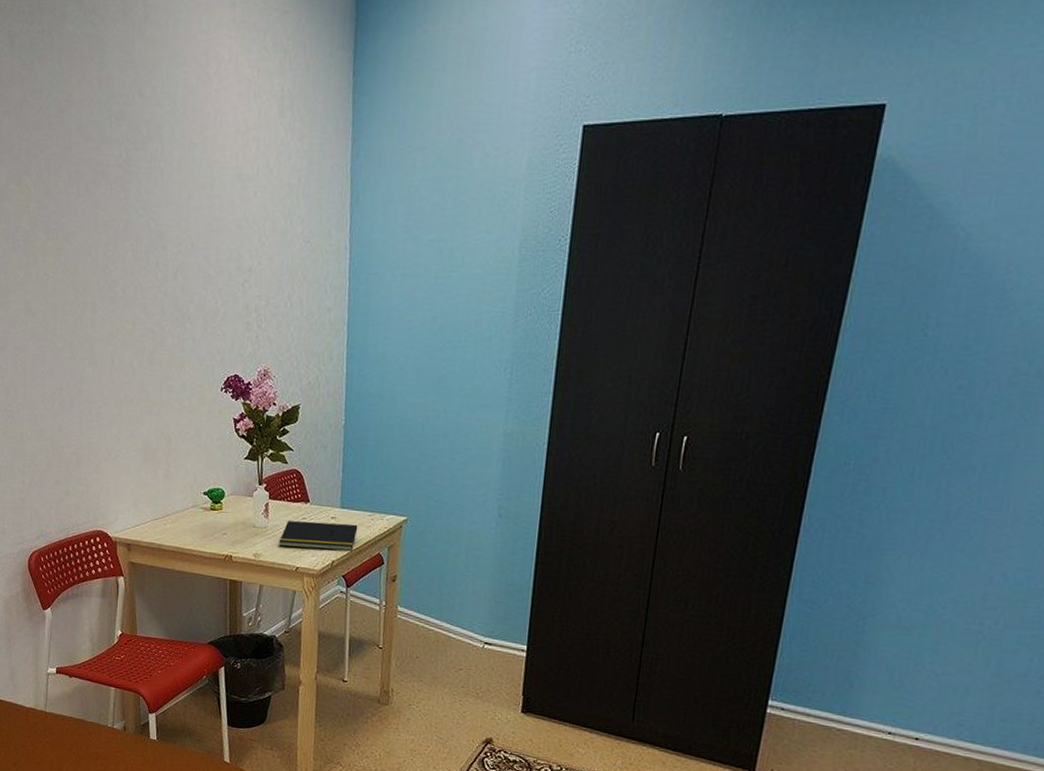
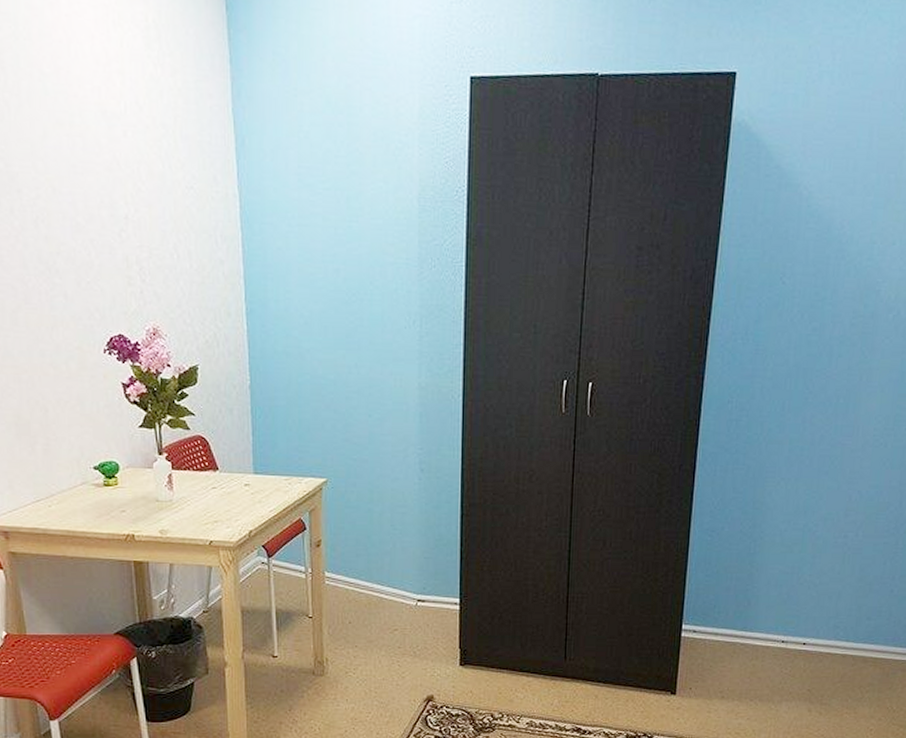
notepad: present [279,520,358,551] -> none [188,490,275,520]

